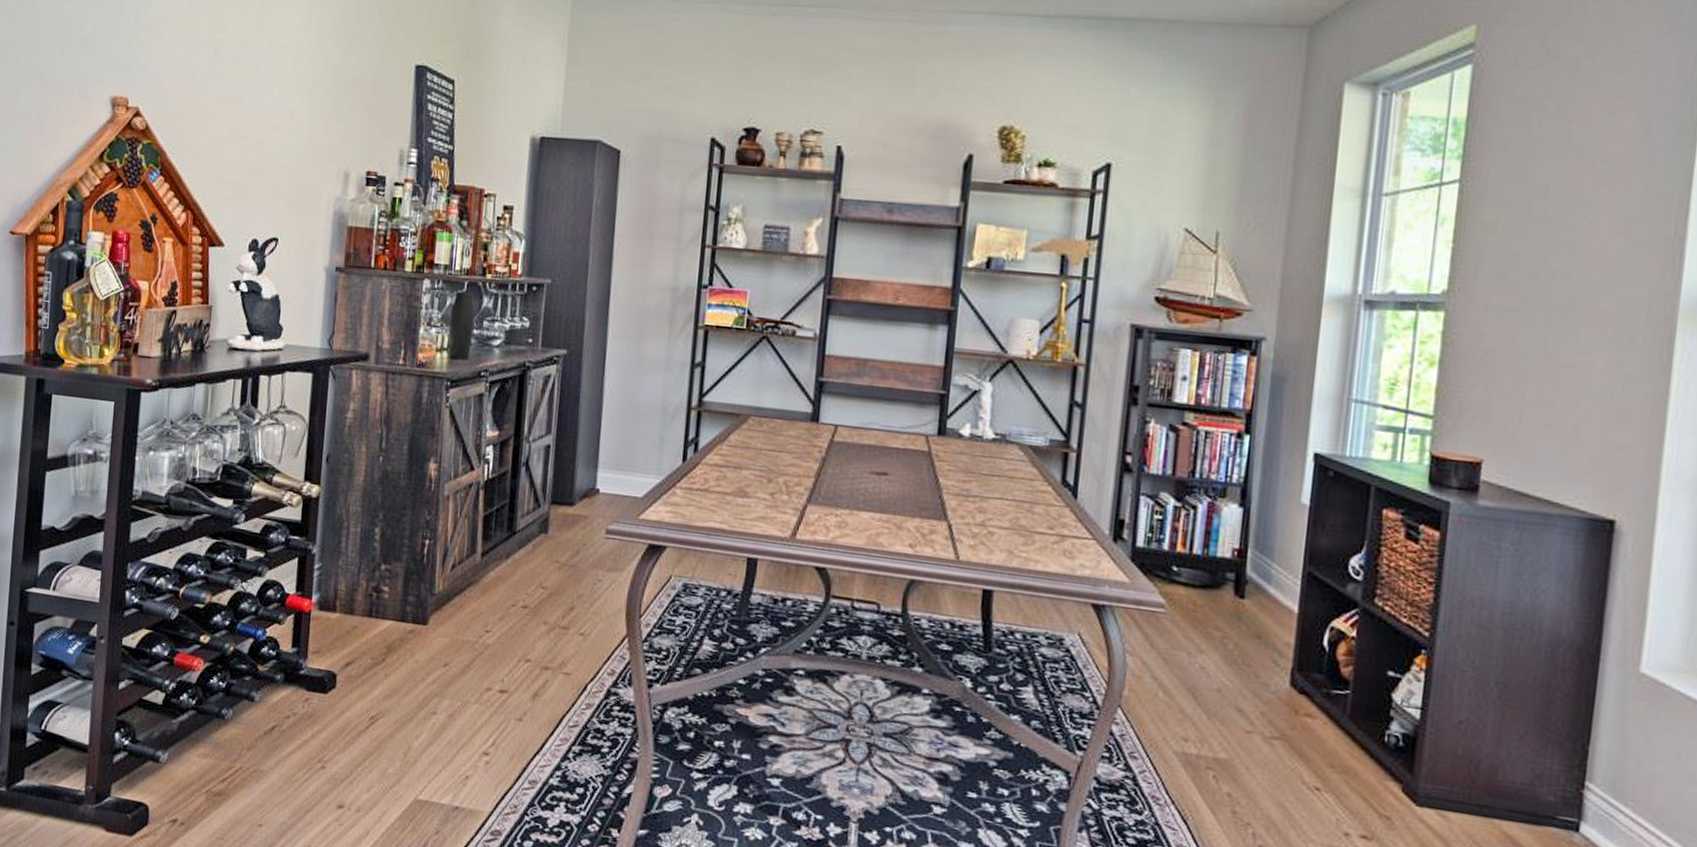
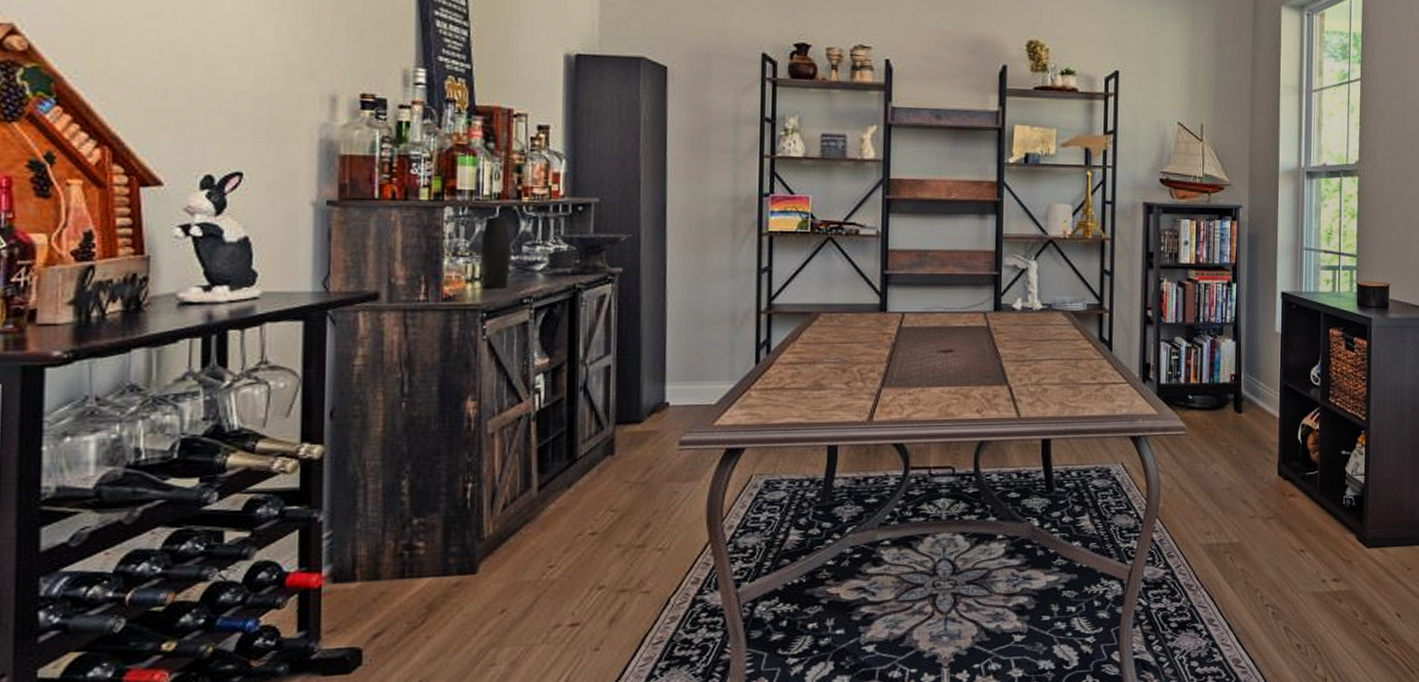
decorative bowl: none [508,311,578,355] -> present [552,232,633,275]

